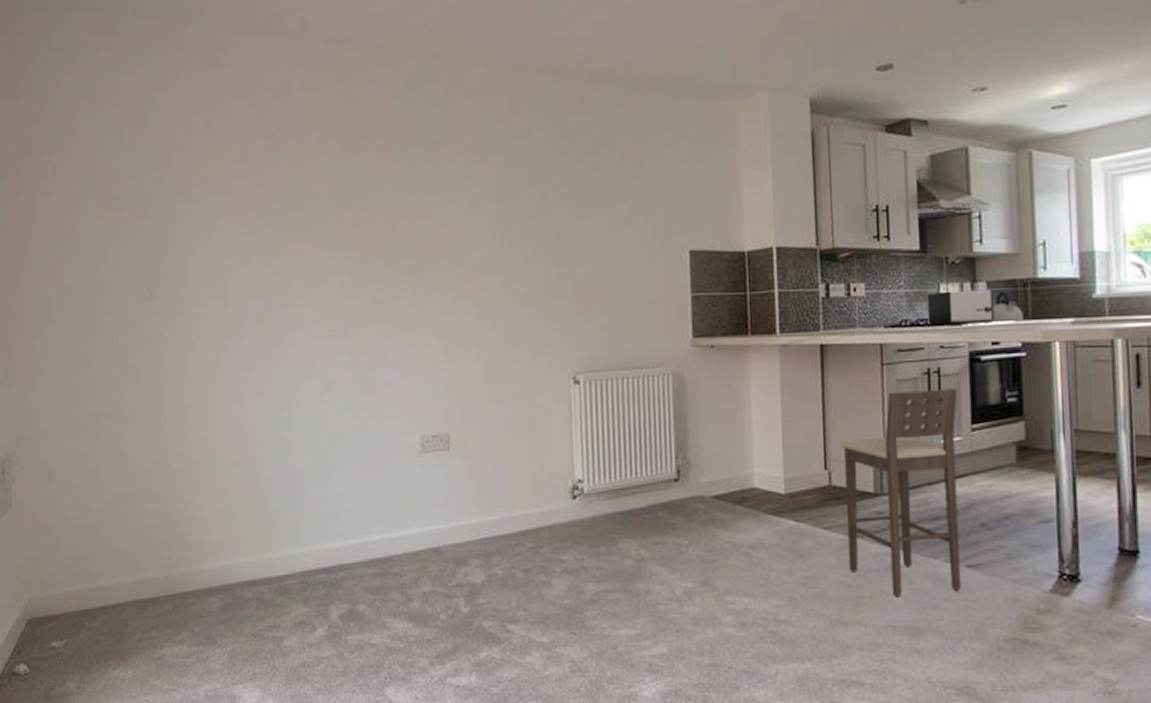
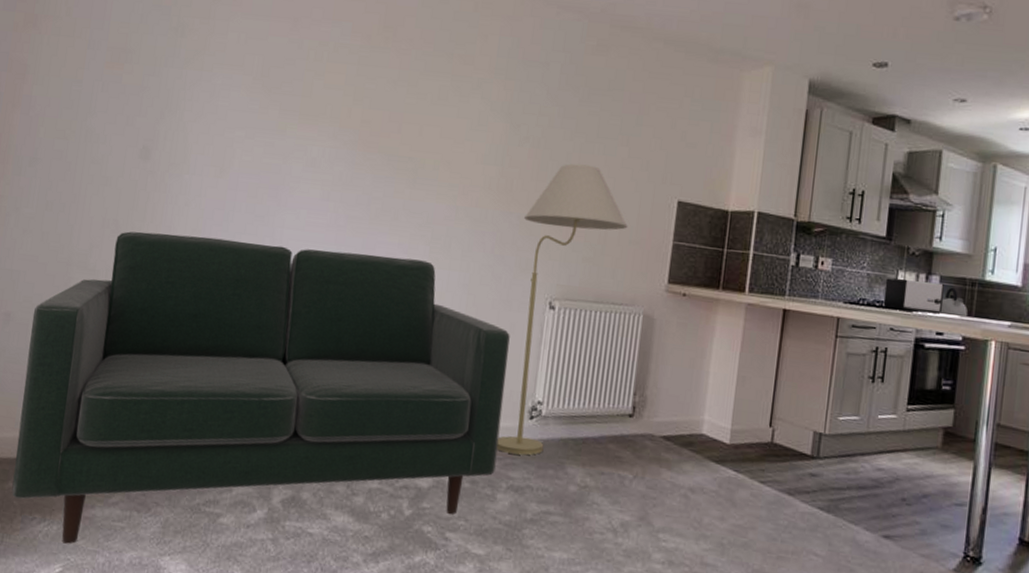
sofa: none [73,356,546,686] -> present [11,231,510,544]
floor lamp: none [533,229,641,536] -> present [496,163,628,455]
bar stool: present [841,389,962,598] -> none [777,363,900,559]

